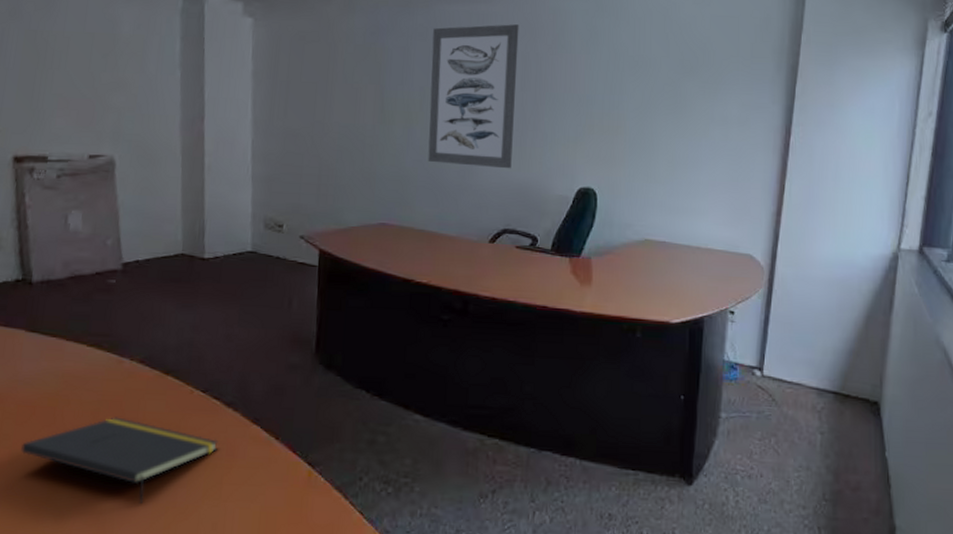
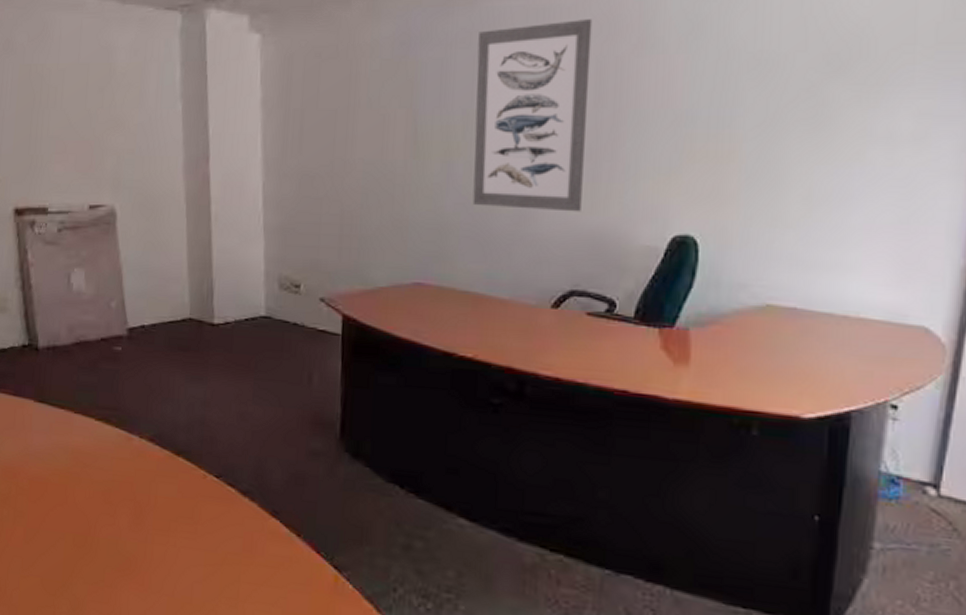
notepad: present [21,417,219,504] -> none [35,499,235,597]

